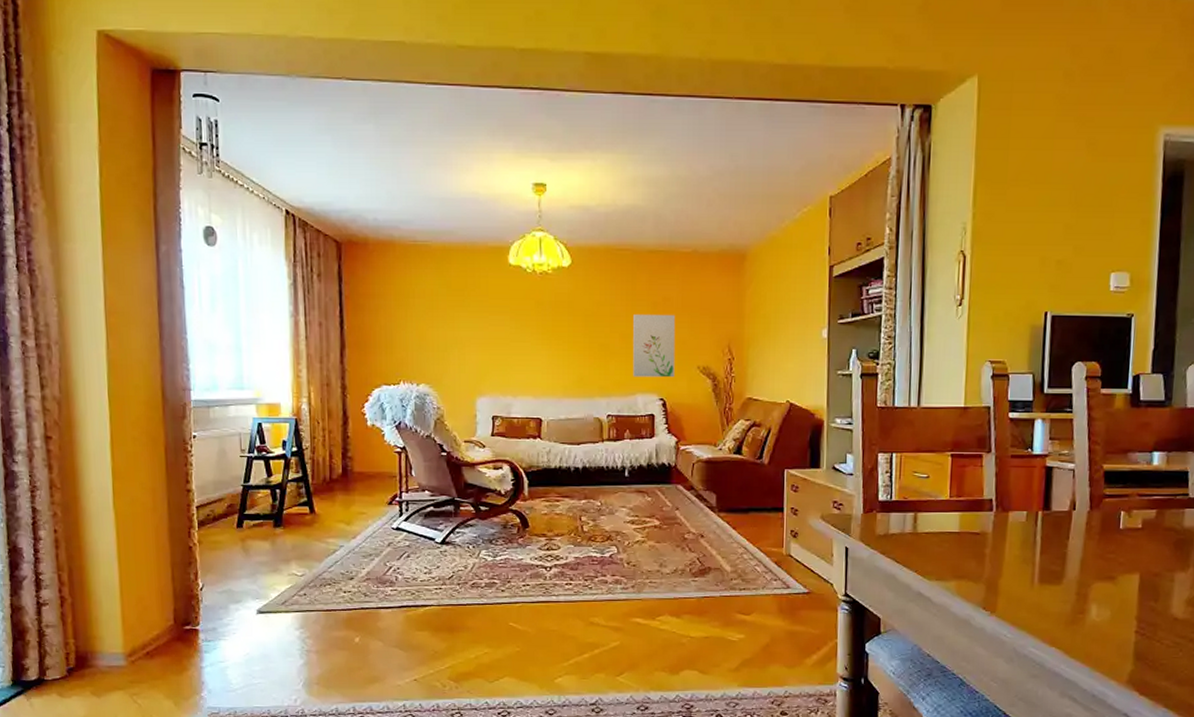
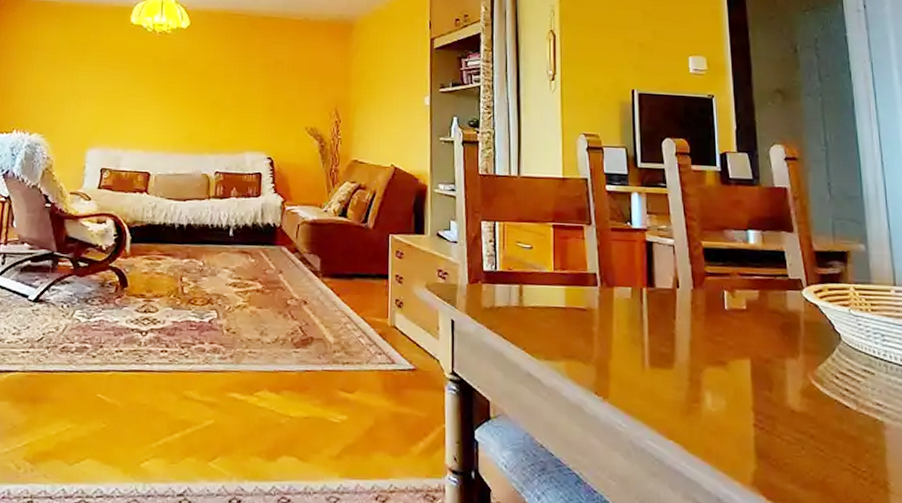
wall art: present [633,315,676,378] -> none [242,75,286,137]

